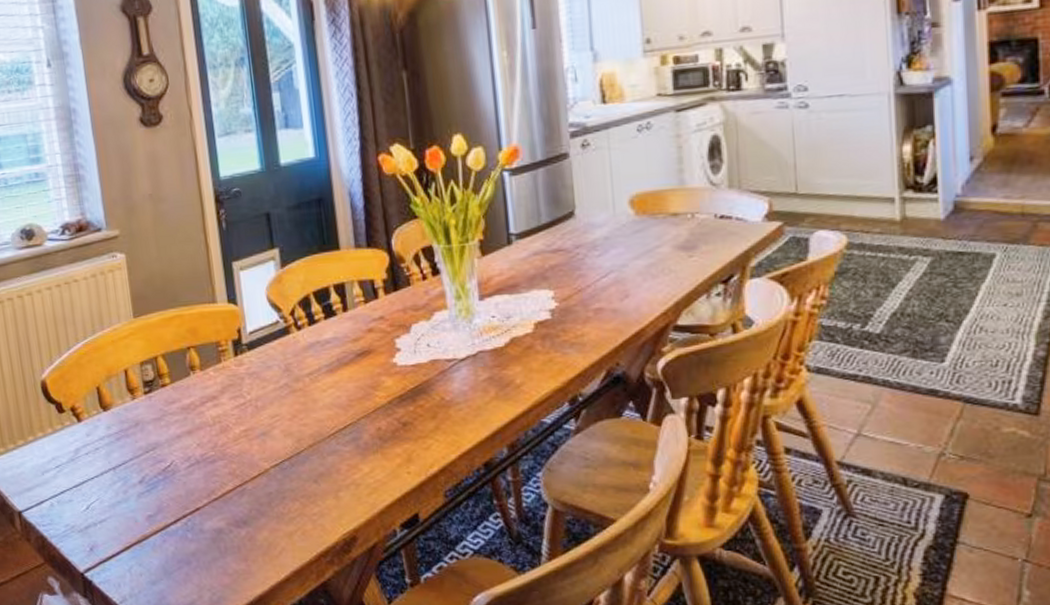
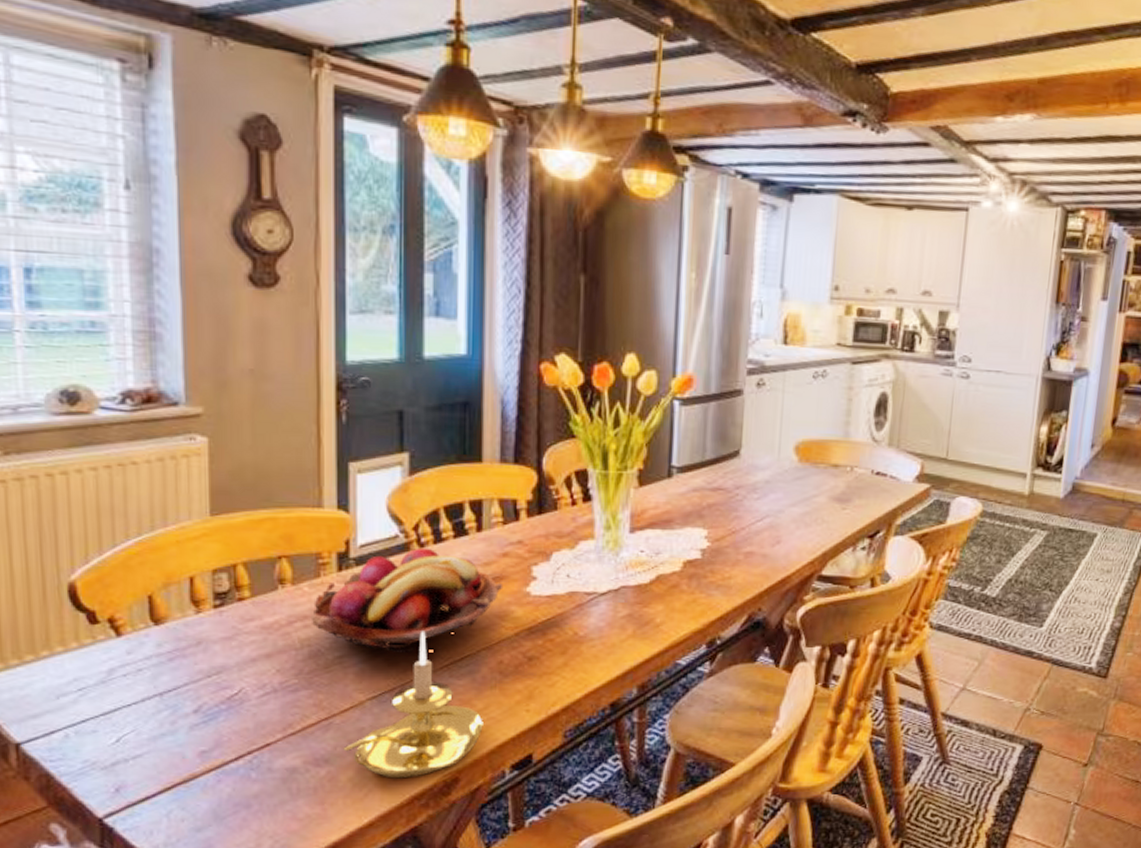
fruit basket: none [218,330,373,425] -> present [310,547,504,654]
candle holder: none [257,404,372,538] -> present [343,631,483,779]

